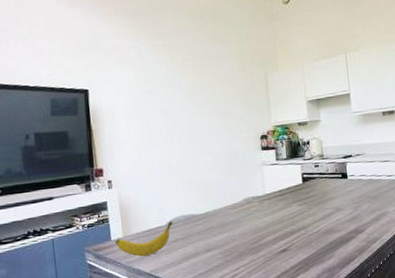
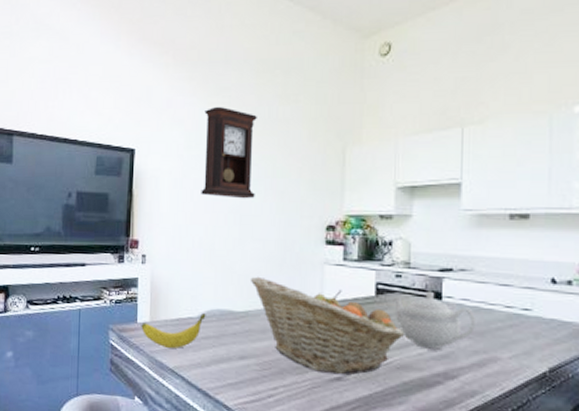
pendulum clock: none [149,48,201,124] -> present [201,106,257,199]
fruit basket: none [206,183,326,249] -> present [250,276,404,375]
teapot: none [315,173,371,216] -> present [393,290,475,351]

